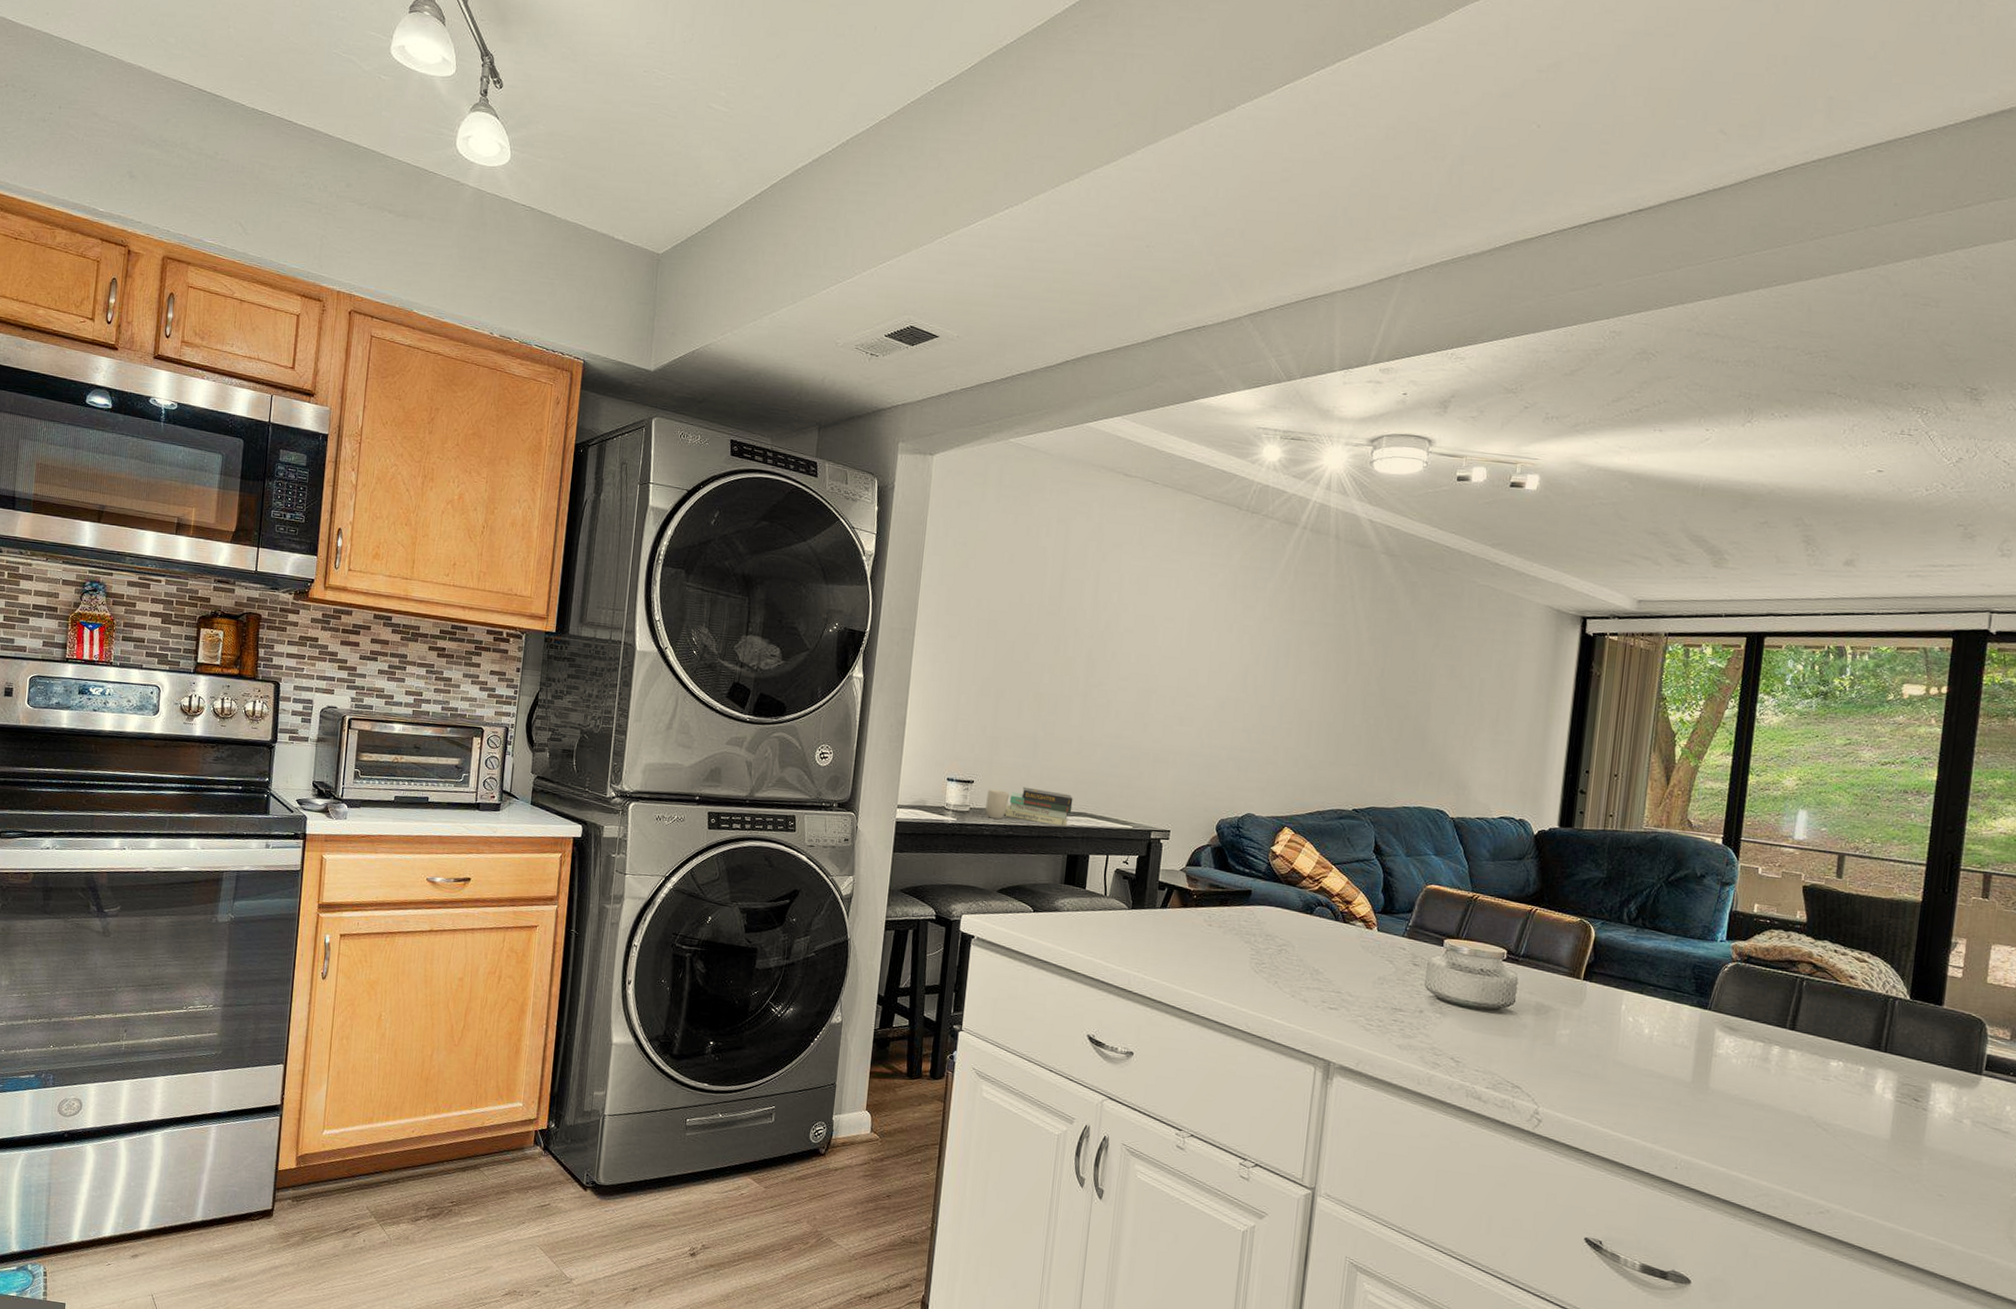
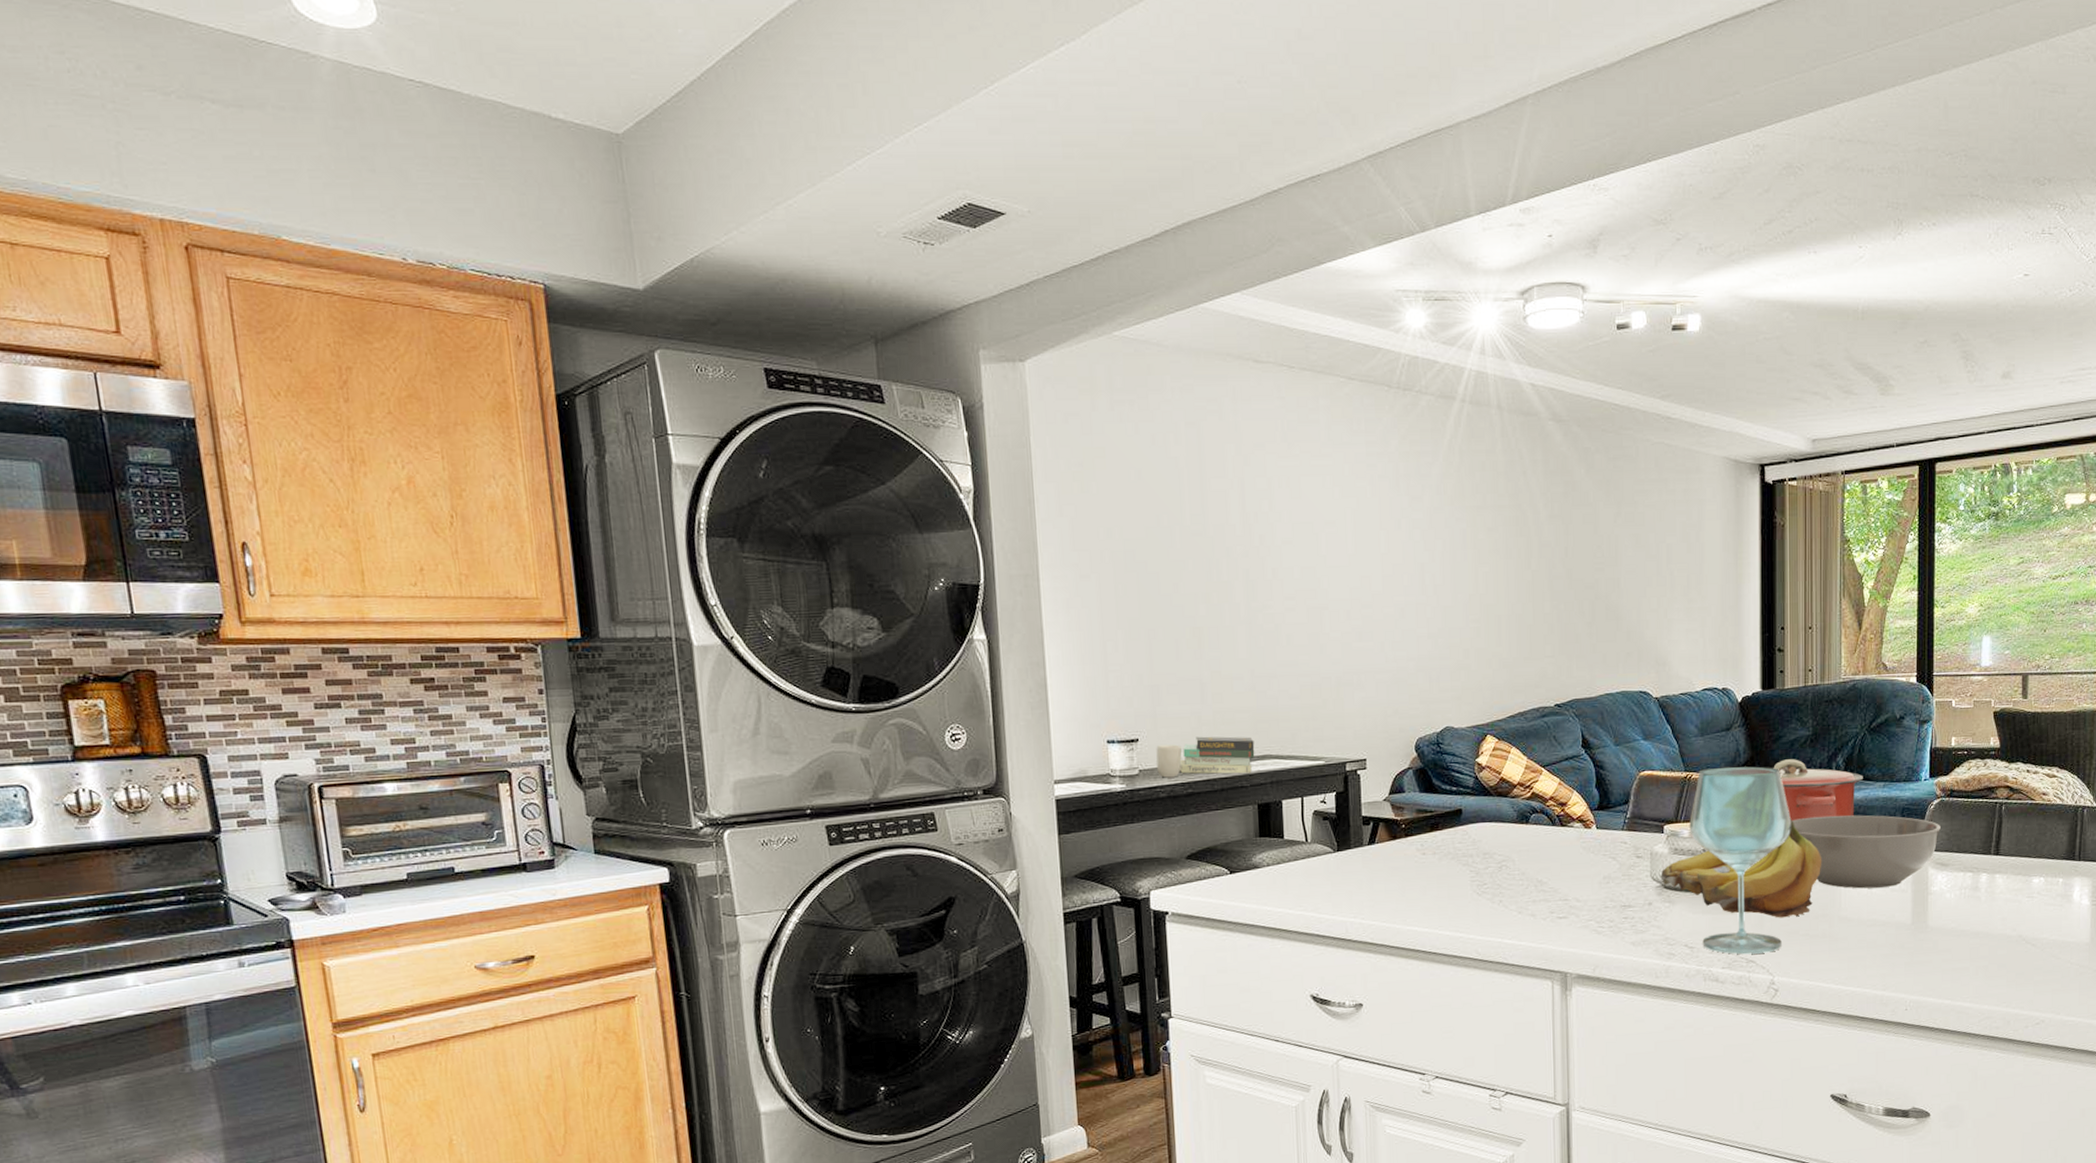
fruit: none [1435,955,1603,1052] -> present [1660,819,1822,918]
wine glass: none [1469,892,1575,1082] -> present [1689,766,1792,955]
casserole: none [1562,897,1655,964] -> present [1773,759,1863,822]
bowl: none [1575,956,1733,1041] -> present [1792,815,1941,889]

